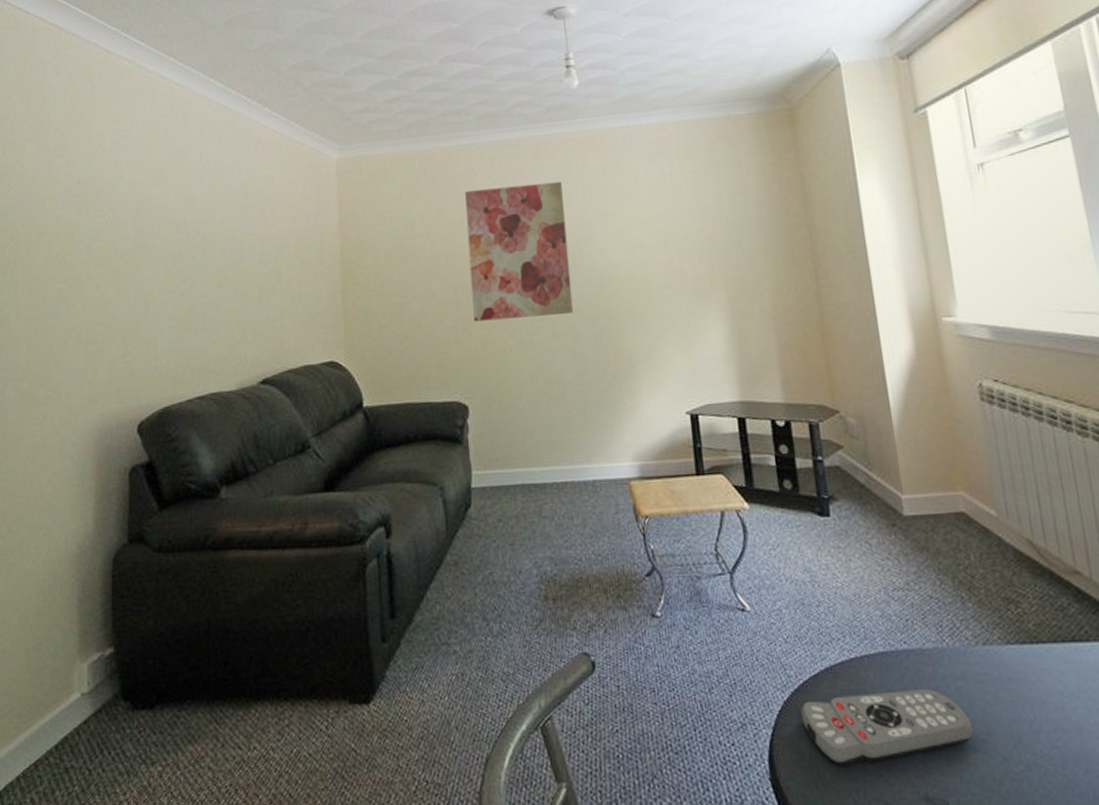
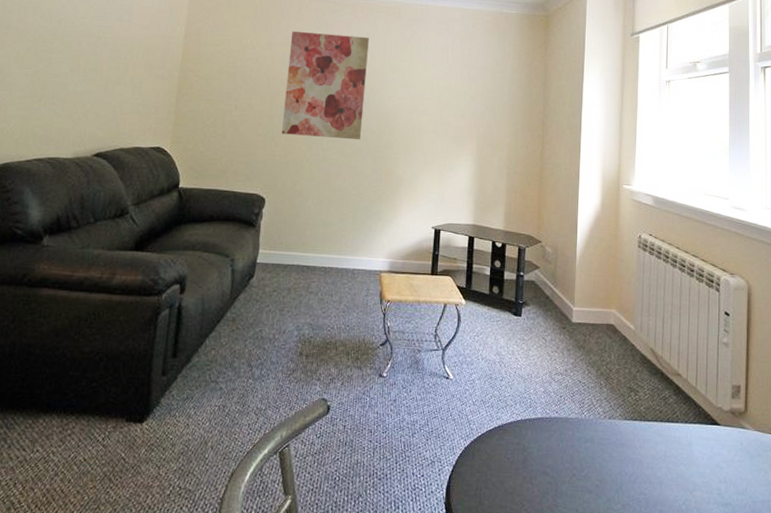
remote control: present [801,689,974,766] -> none [475,446,591,497]

